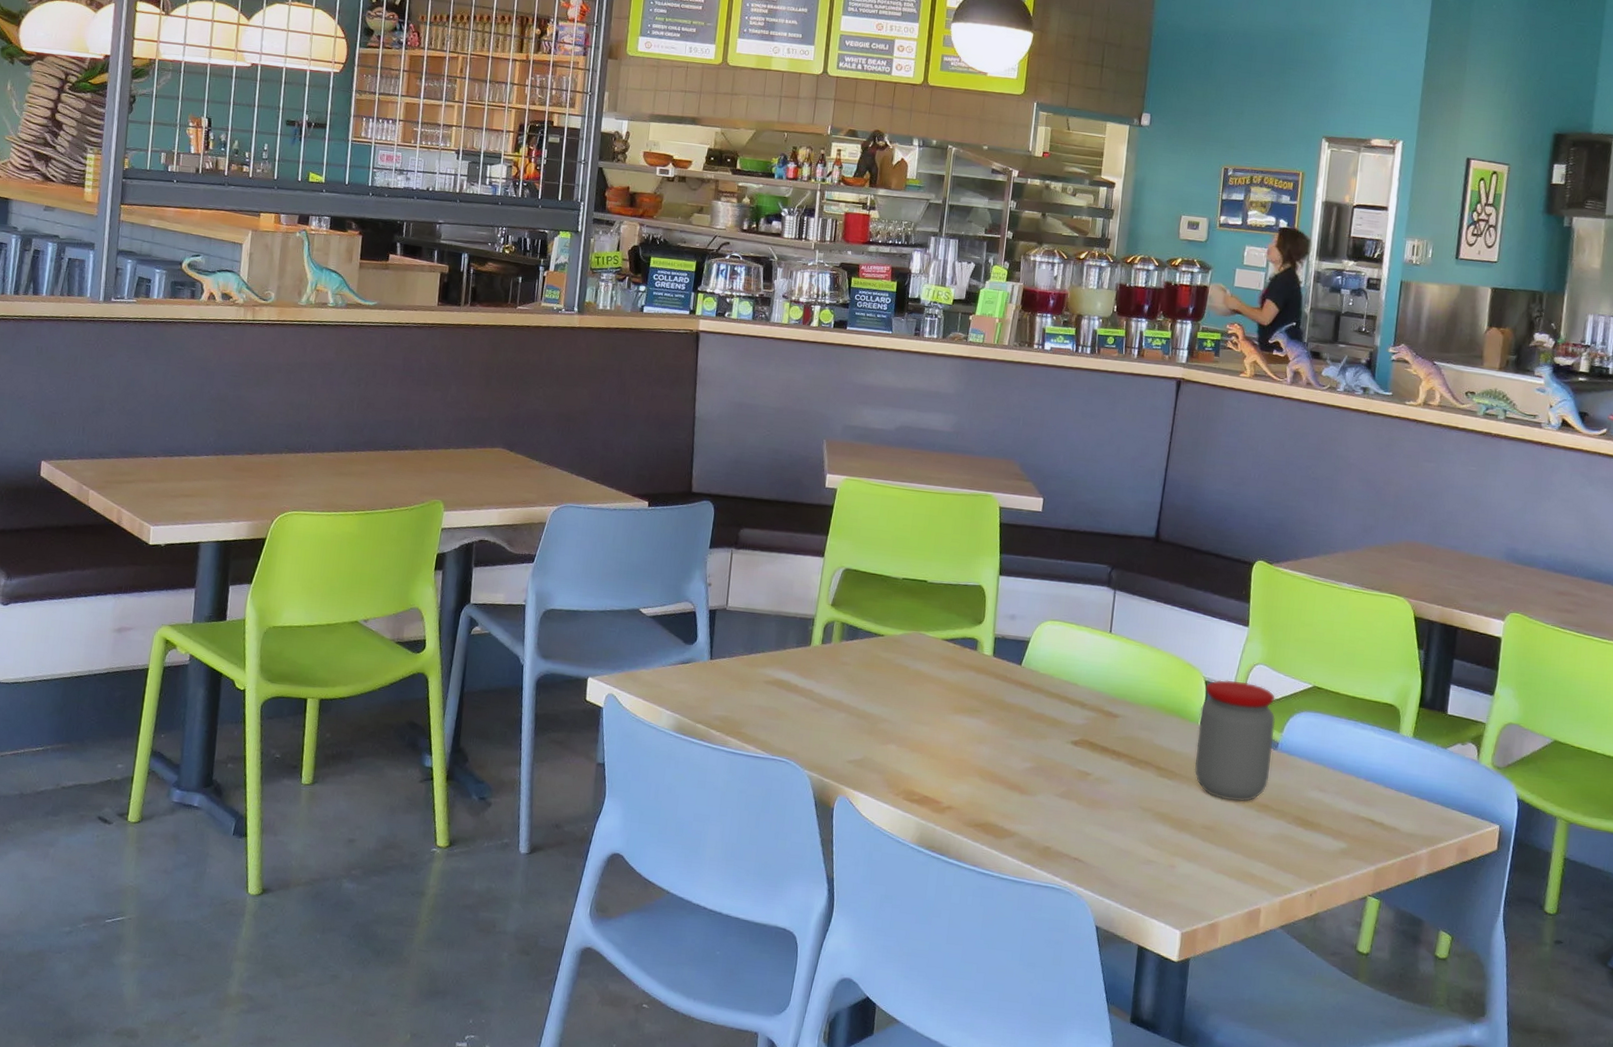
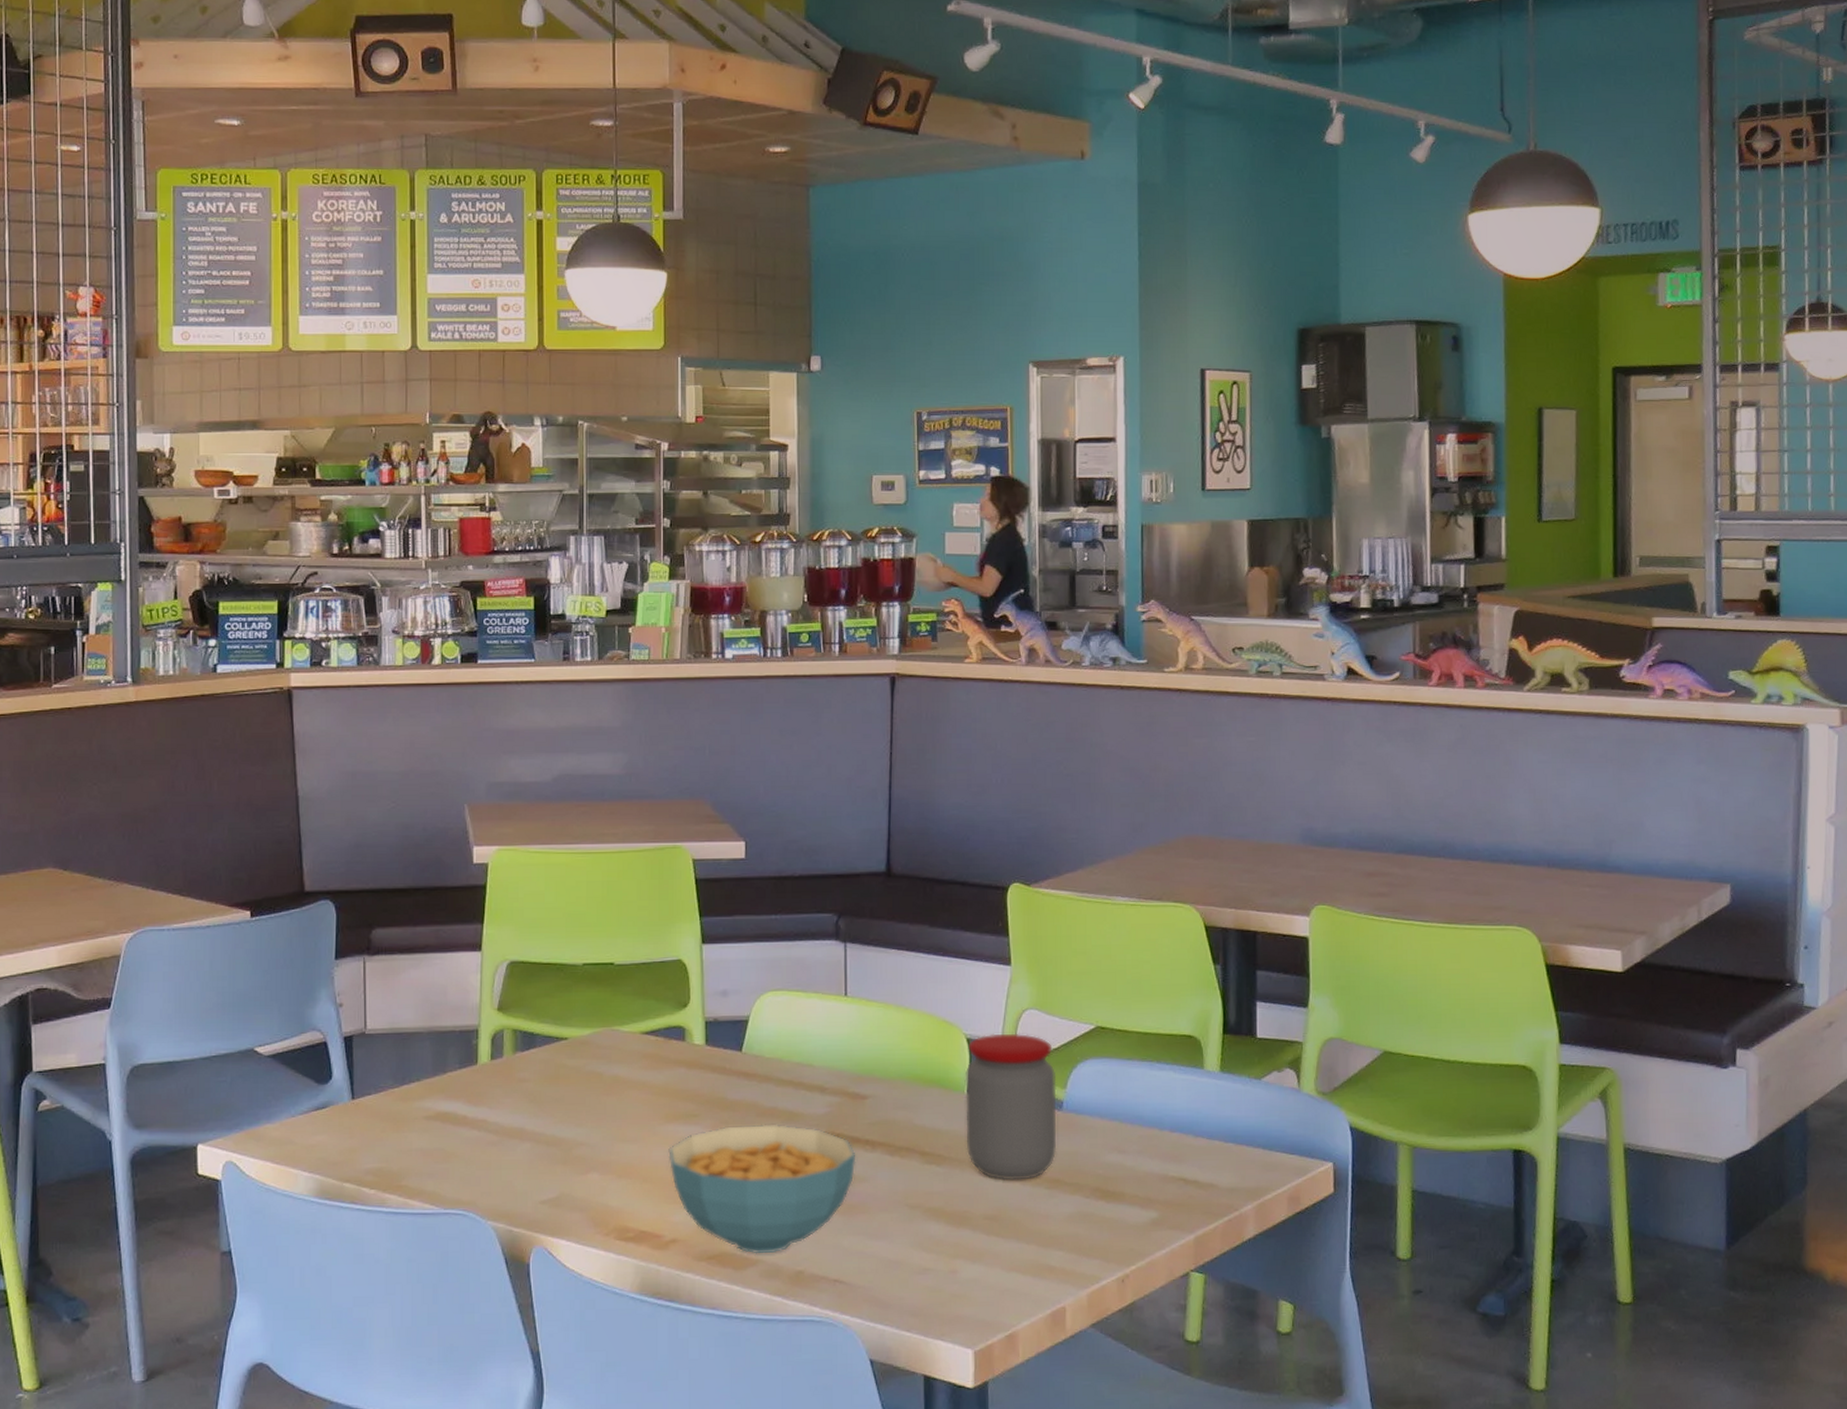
cereal bowl: none [953,723,1104,830] -> present [668,1124,856,1254]

